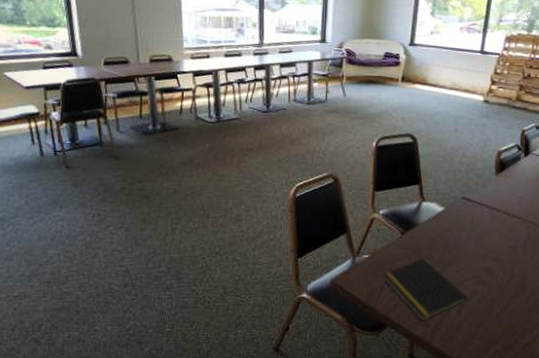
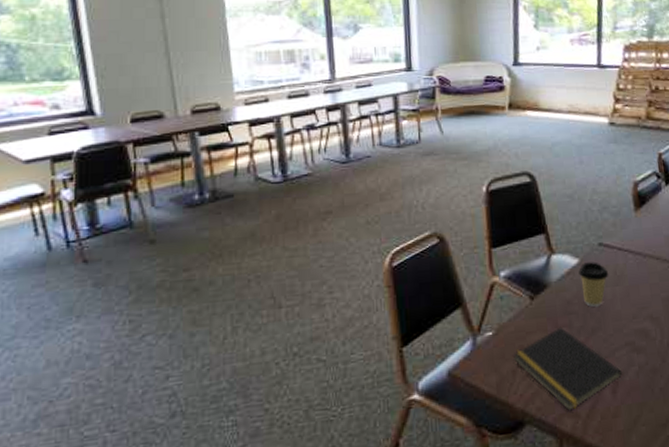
coffee cup: none [443,211,467,246] -> present [578,262,609,307]

